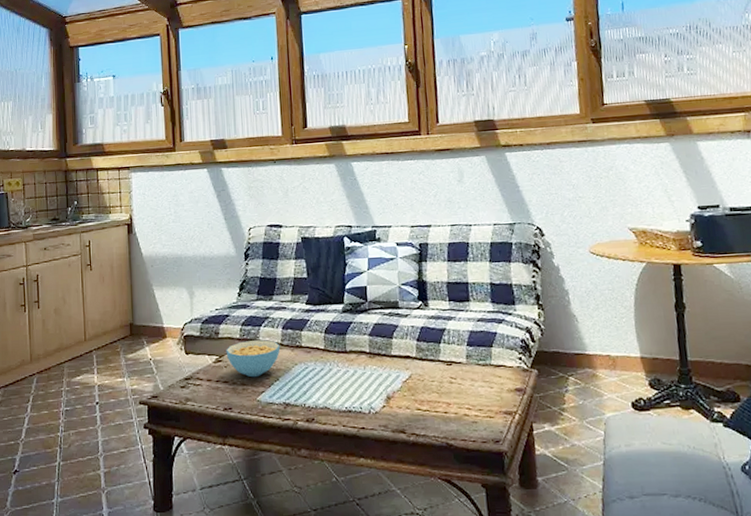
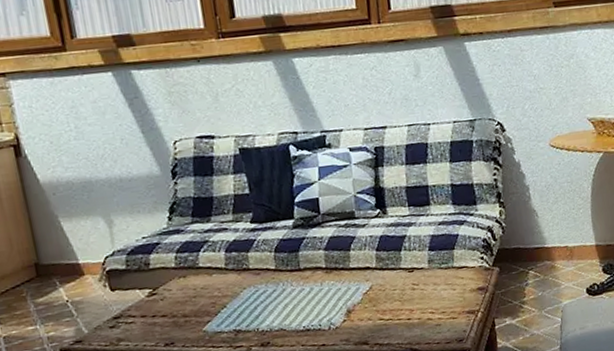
cereal bowl: present [226,340,280,378] -> none [160,265,225,308]

